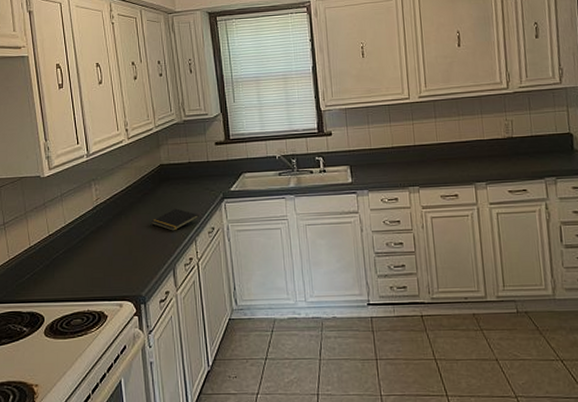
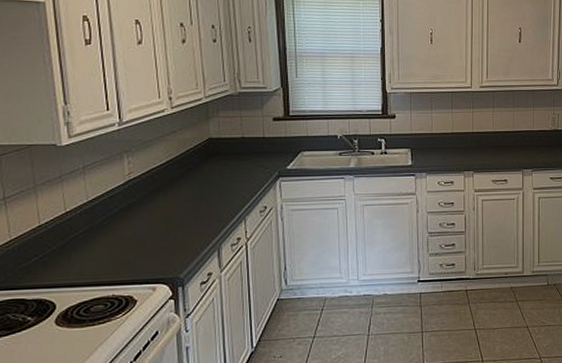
notepad: present [151,208,199,231] -> none [195,185,250,210]

